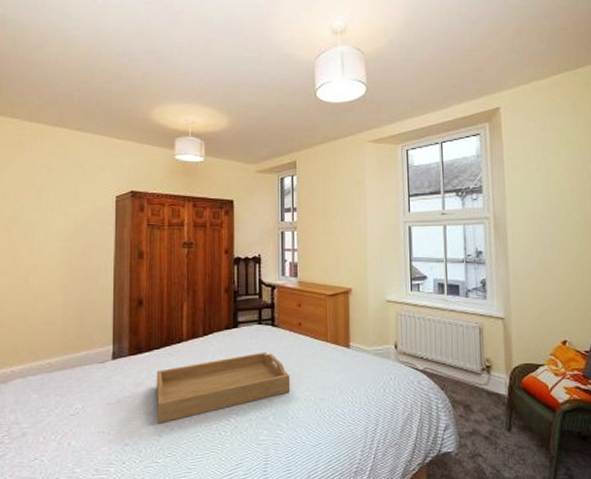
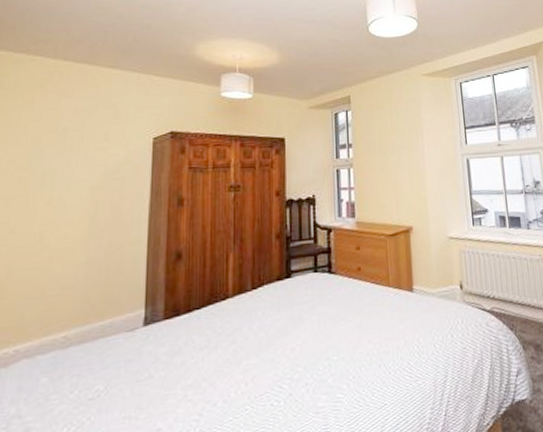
serving tray: present [156,352,291,424] -> none [196,303,351,400]

